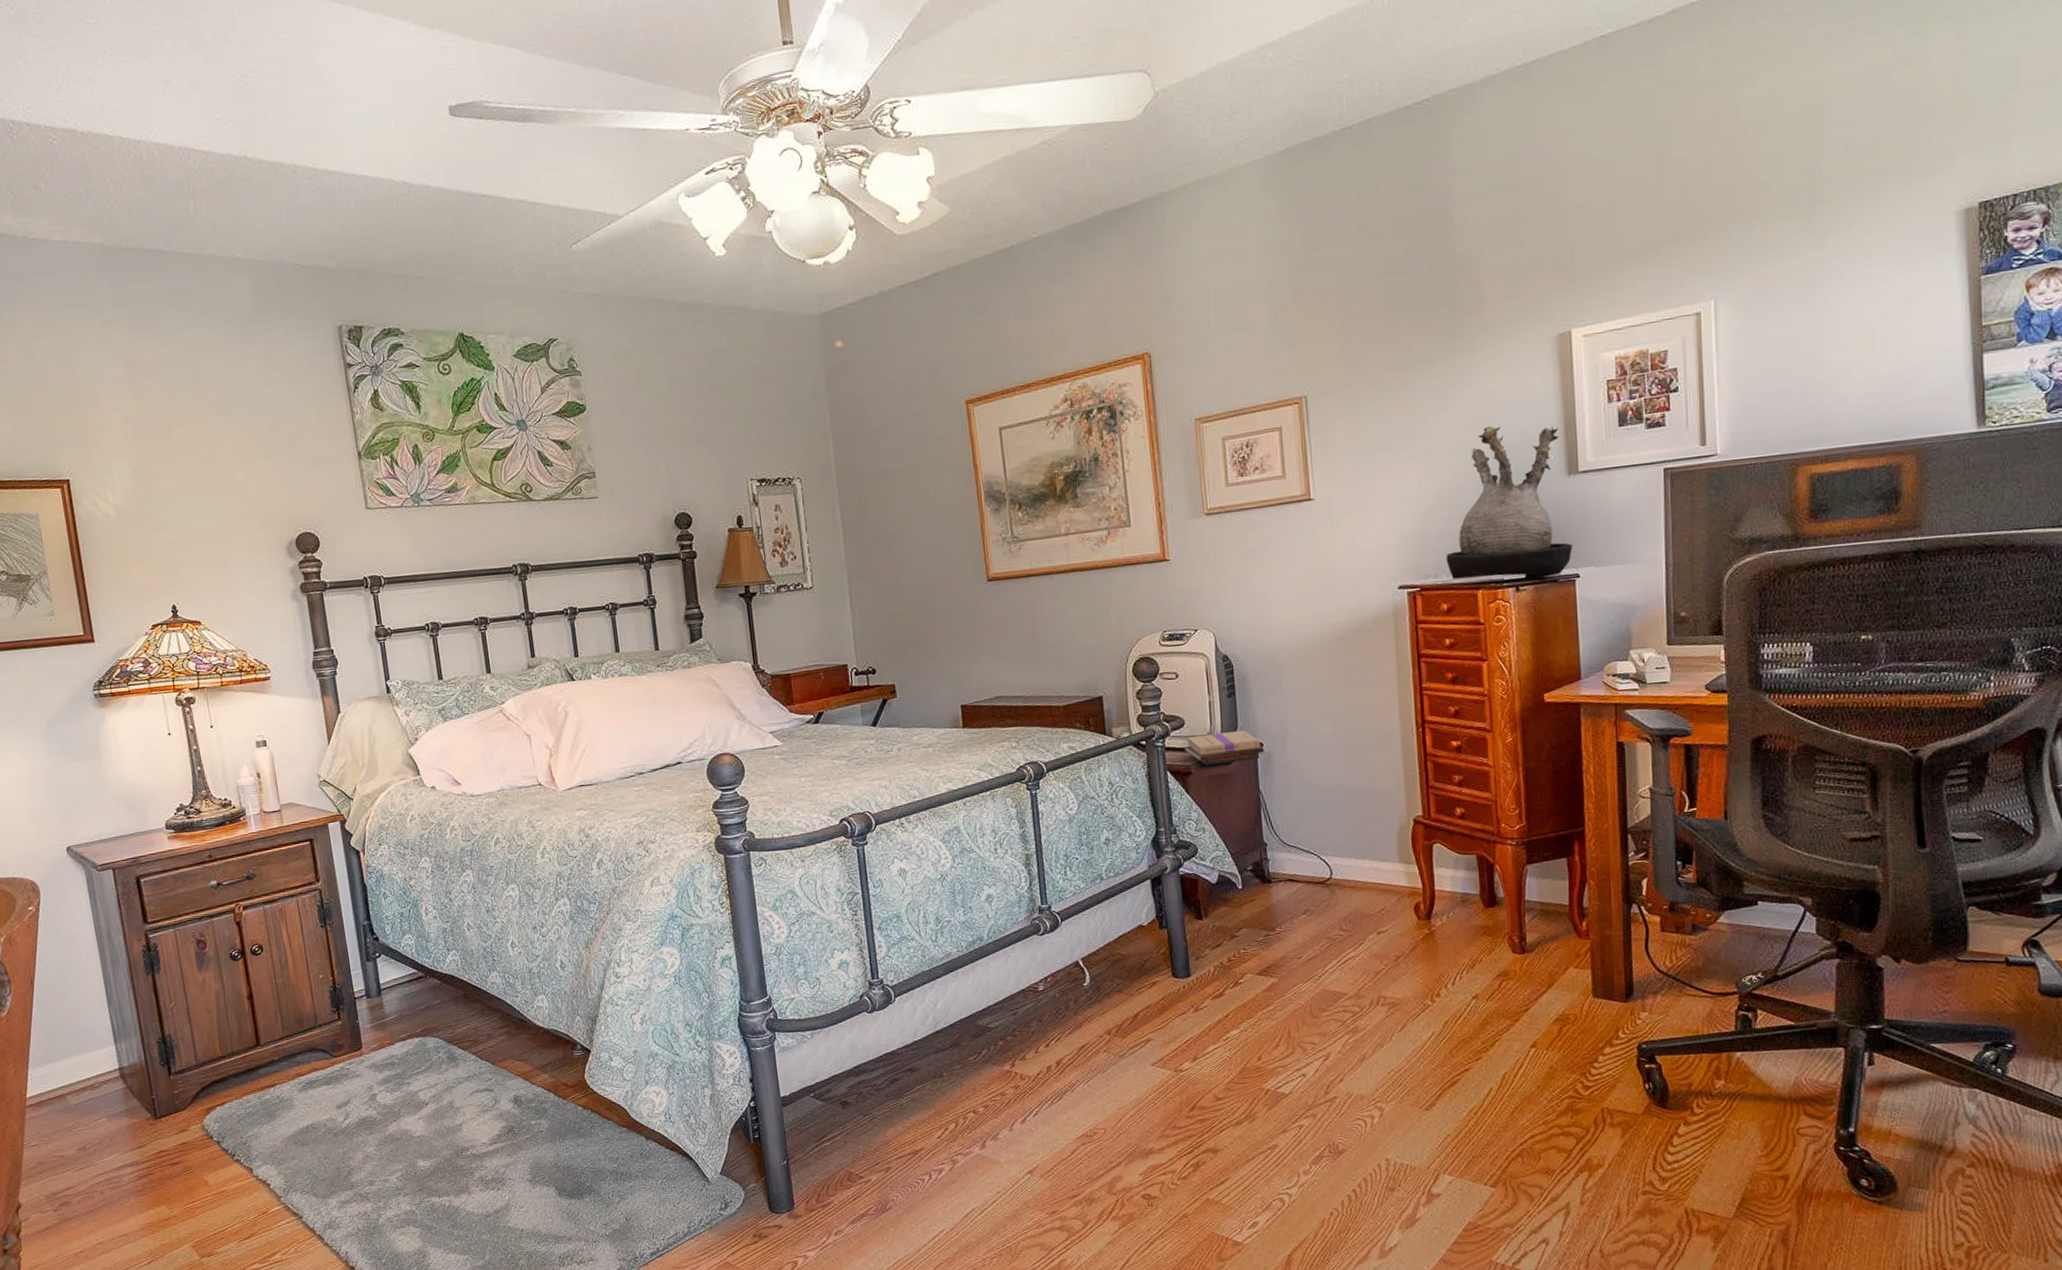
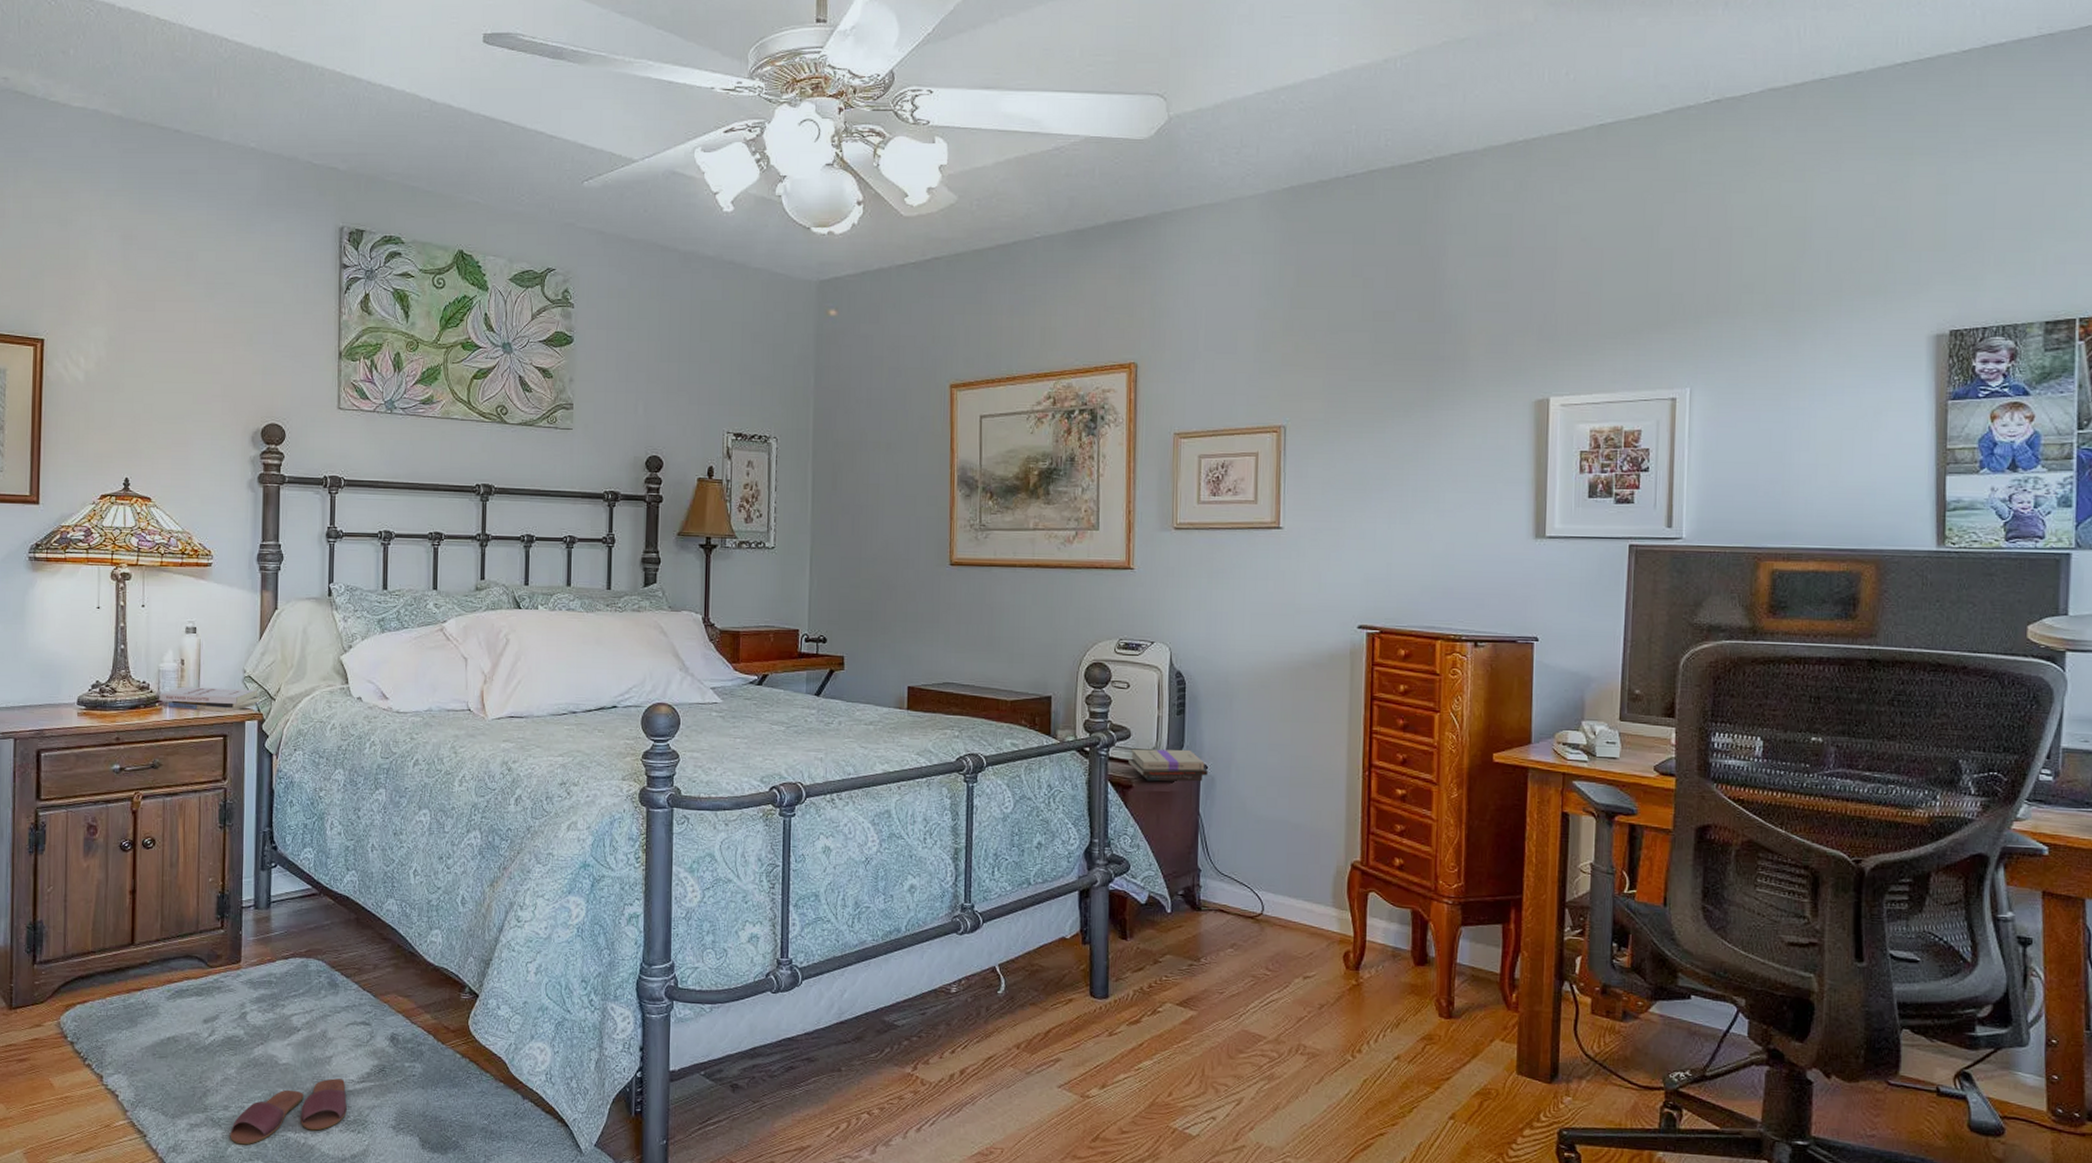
books: none [242,792,339,820] -> present [159,686,261,712]
slippers: none [379,1143,484,1214] -> present [230,1078,347,1145]
plant: present [1446,426,1573,580] -> none [1407,480,1534,637]

